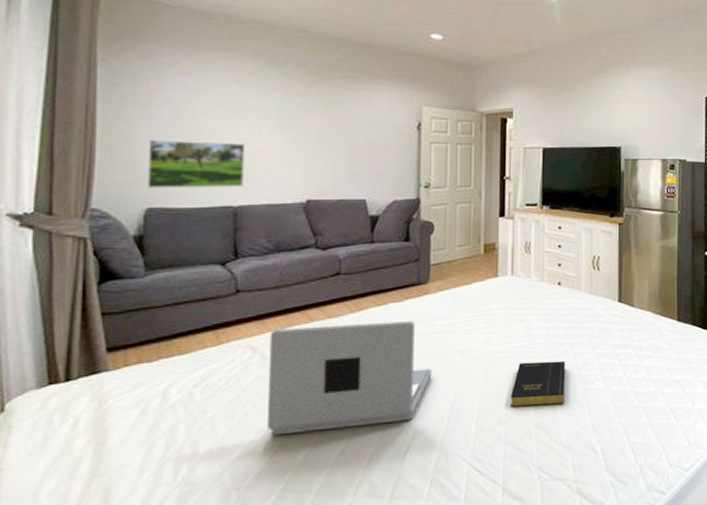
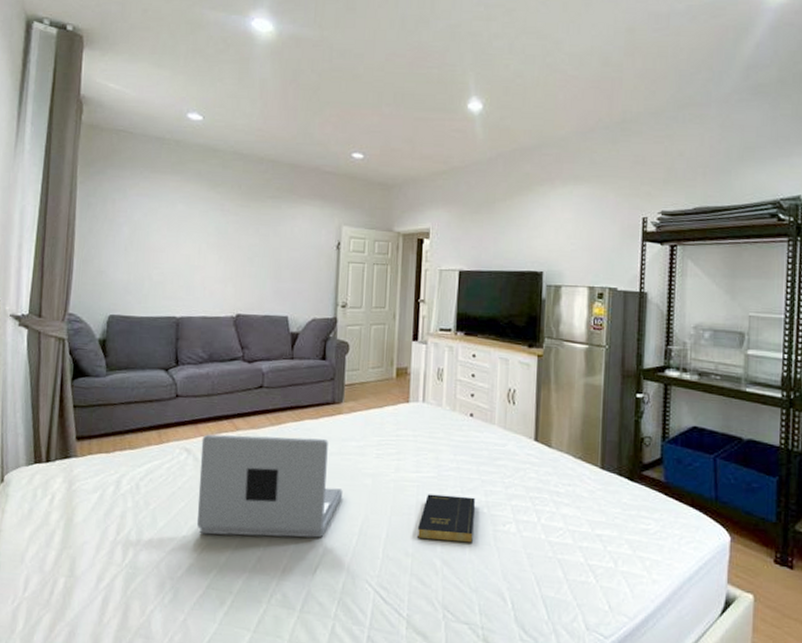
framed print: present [147,140,245,189] -> none [110,254,188,300]

